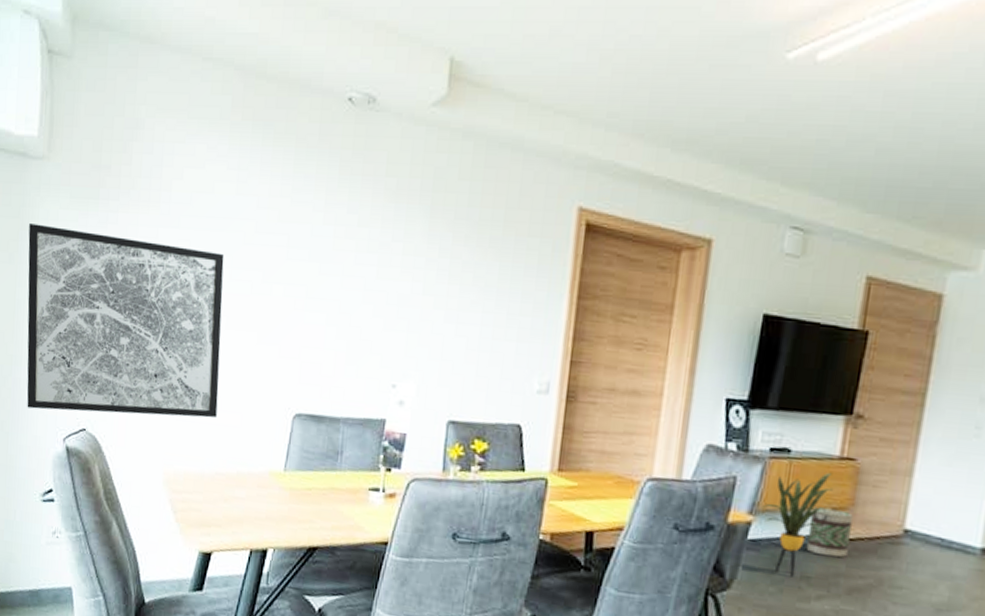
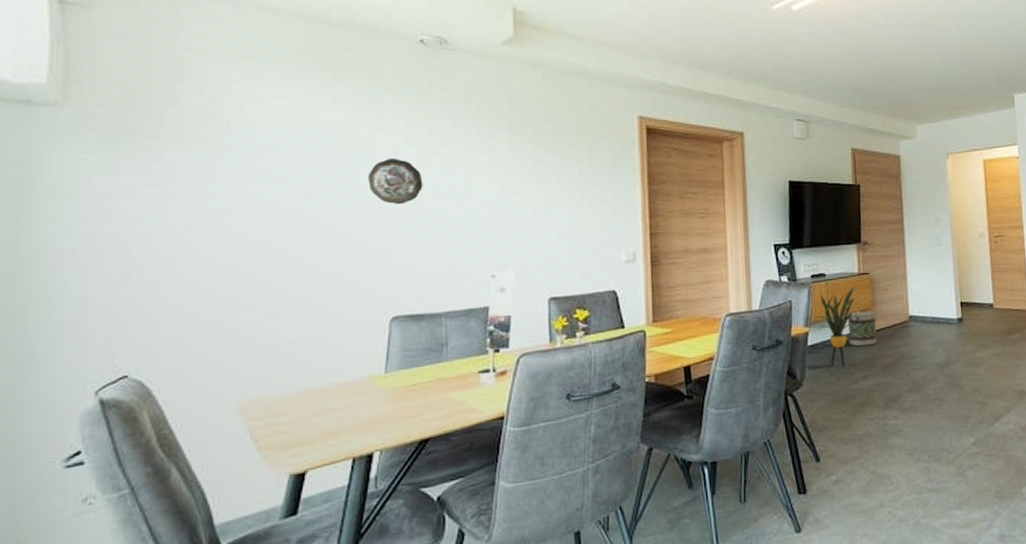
wall art: present [27,224,224,418] -> none [35,170,301,367]
decorative plate: none [285,238,336,292] -> present [368,159,423,205]

